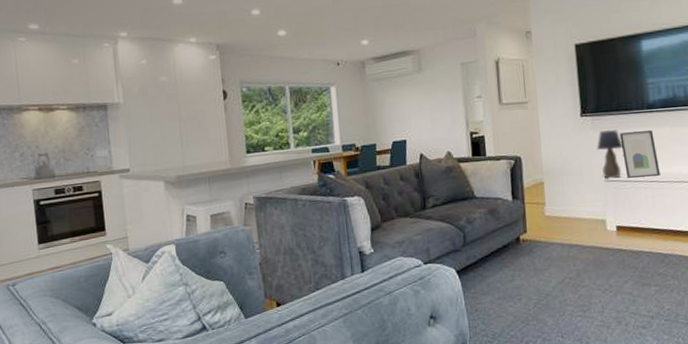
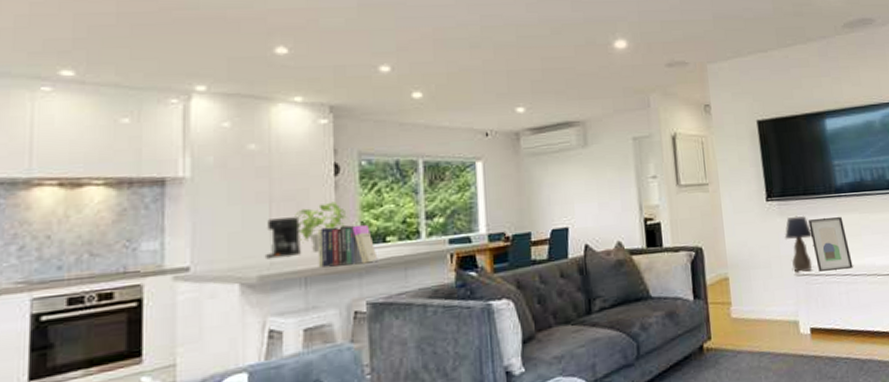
kettle: present [33,151,57,180] -> none [36,244,74,285]
coffee maker: none [179,132,205,164] -> present [264,217,302,260]
plant: none [197,120,235,159] -> present [295,201,347,252]
books: none [214,137,260,170] -> present [317,224,378,268]

